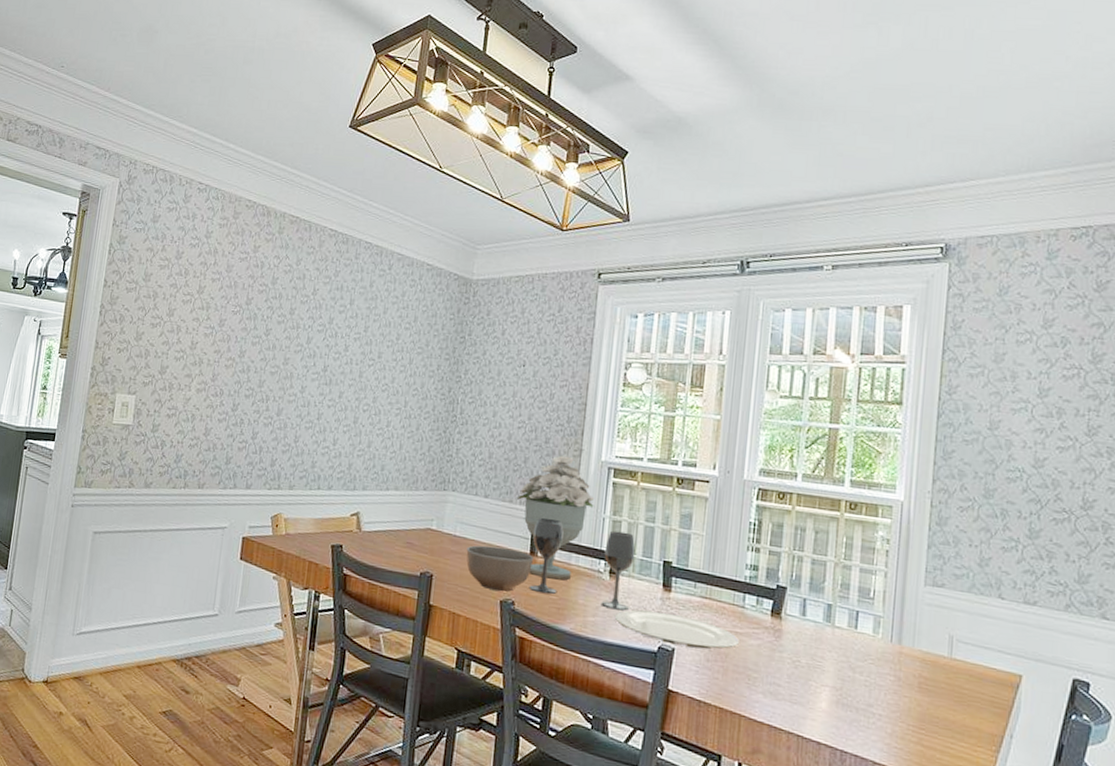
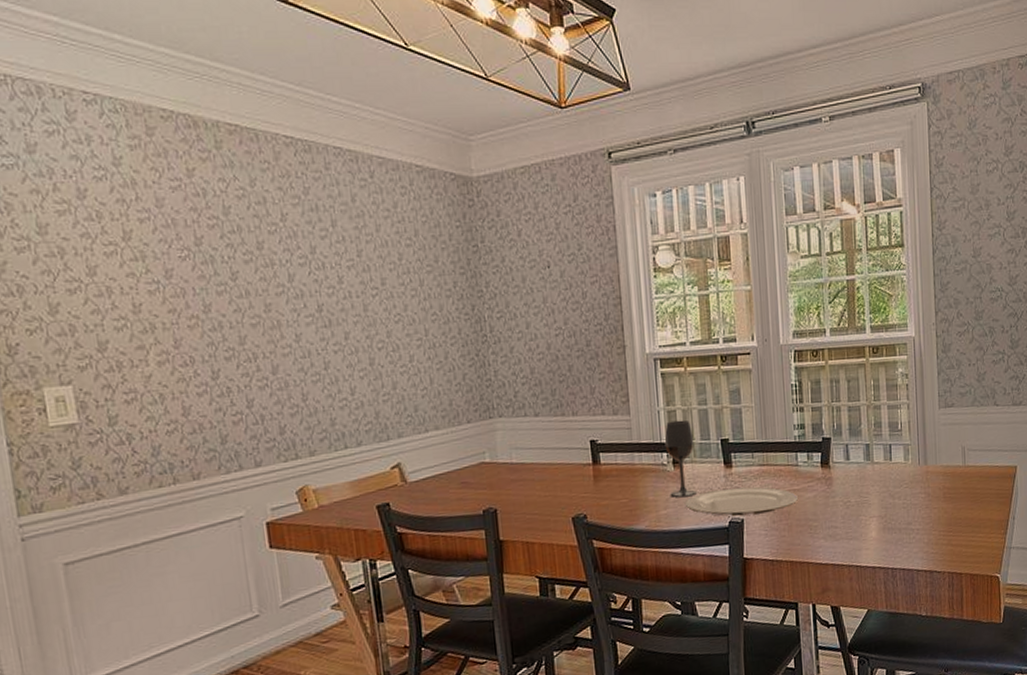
bowl: present [466,545,533,592] -> none [527,462,597,510]
bouquet: present [516,455,595,581] -> none [568,355,647,485]
wine glass: present [528,518,564,595] -> none [591,423,627,500]

